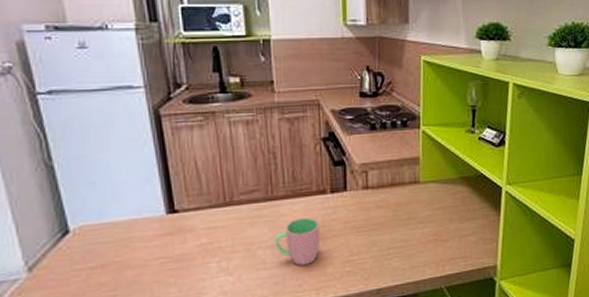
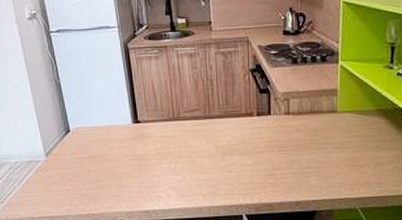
cup: present [275,217,320,266] -> none [211,134,247,173]

